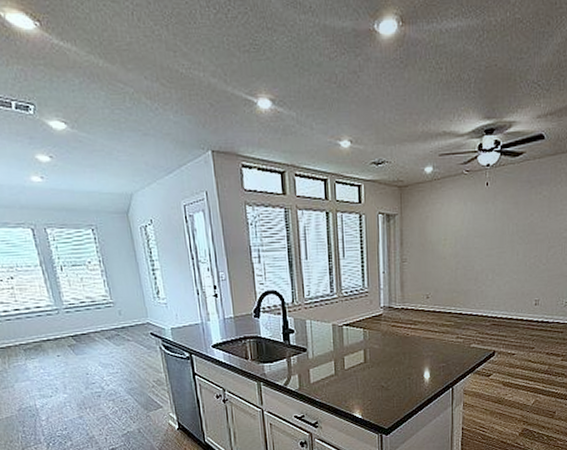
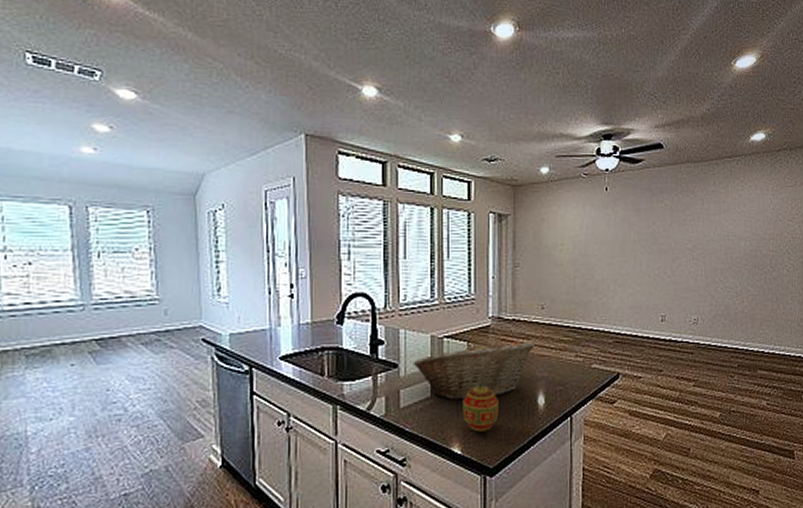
fruit basket: none [318,327,421,376] -> present [413,342,535,399]
decorative egg: none [361,363,391,401] -> present [462,384,499,432]

